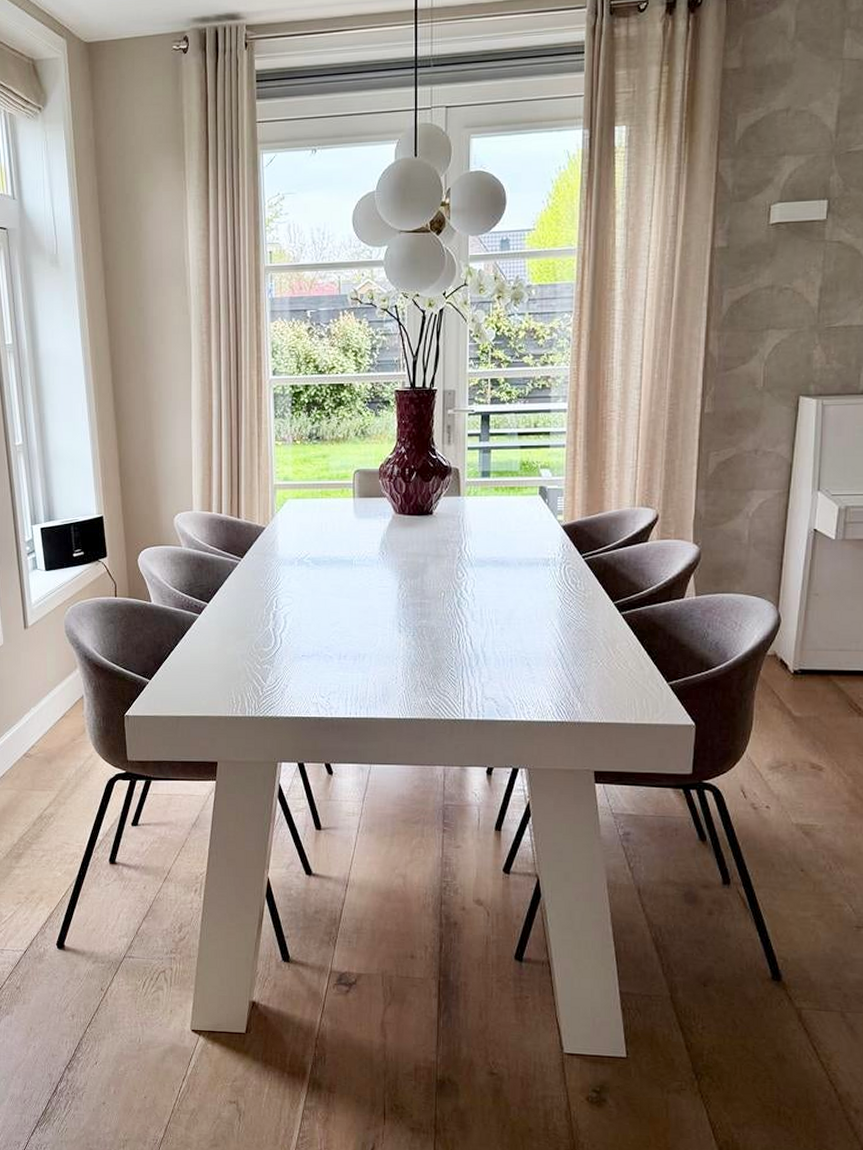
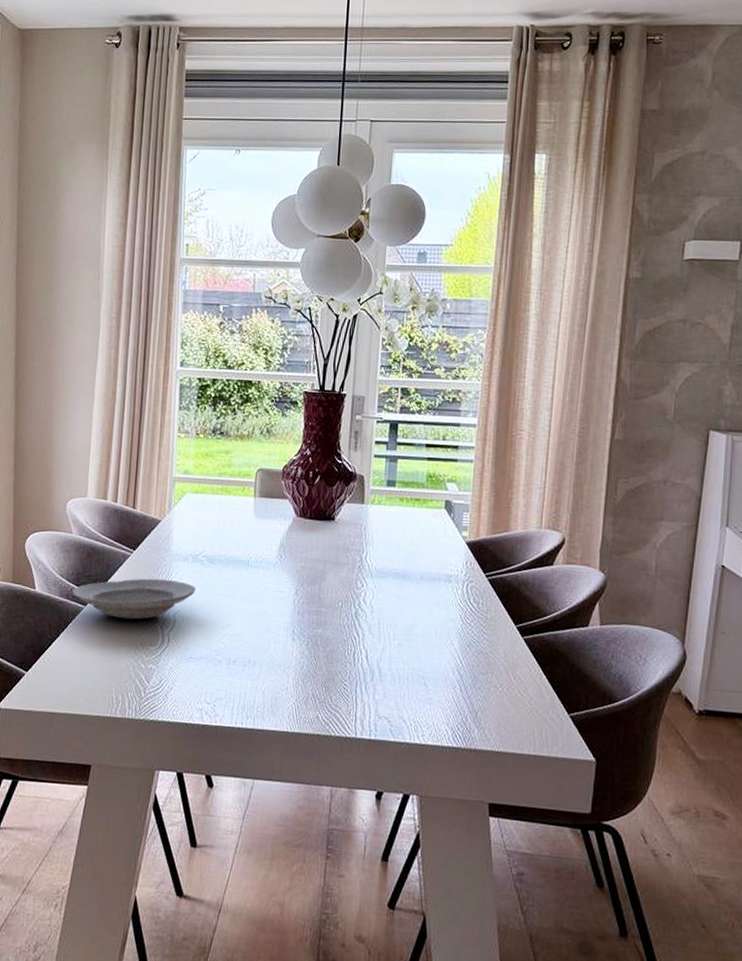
plate: none [187,584,303,624] -> present [73,578,195,620]

